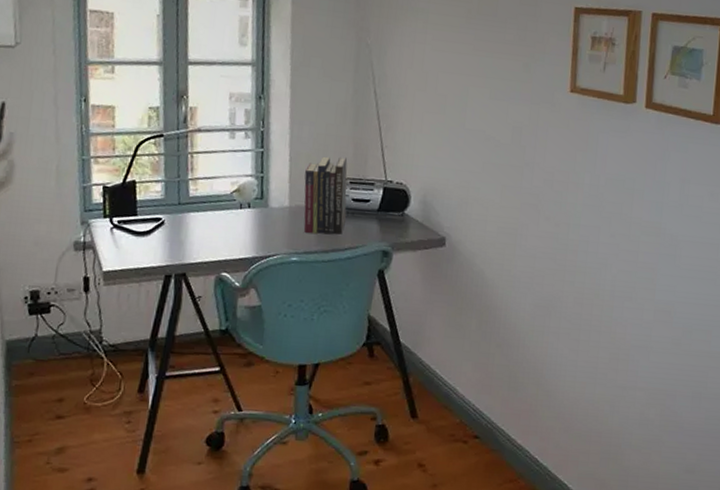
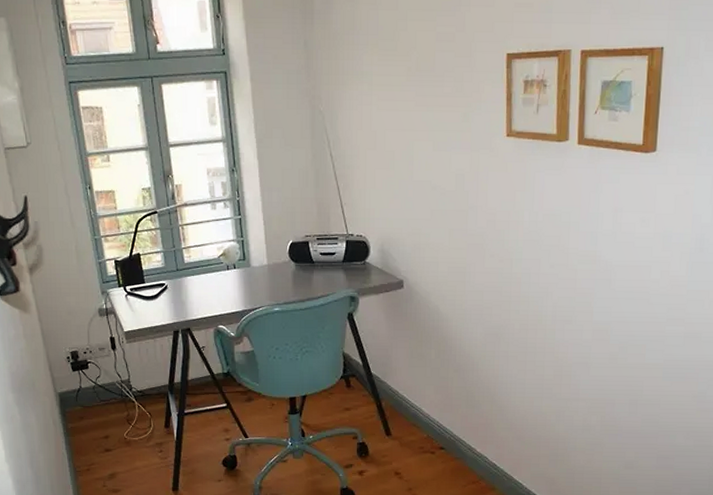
books: present [303,156,348,235] -> none [278,217,316,287]

